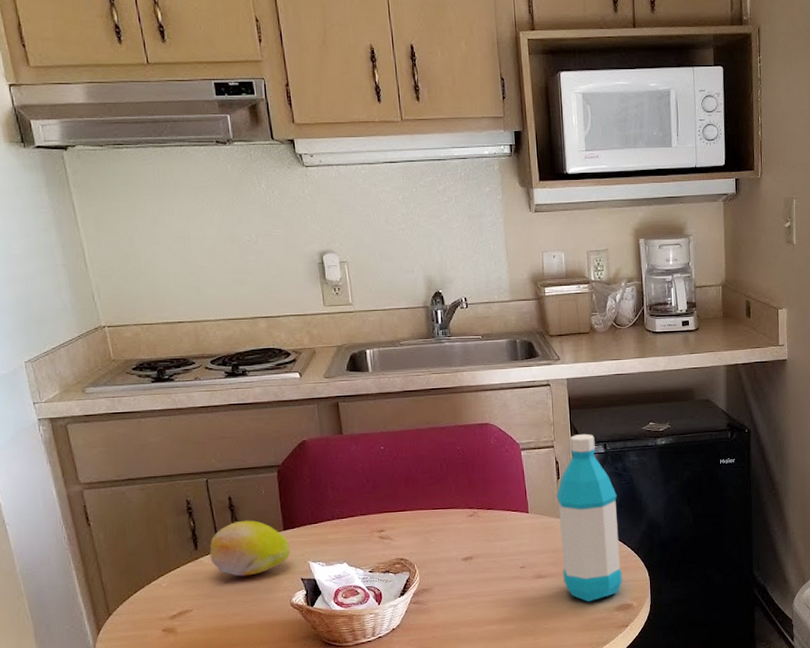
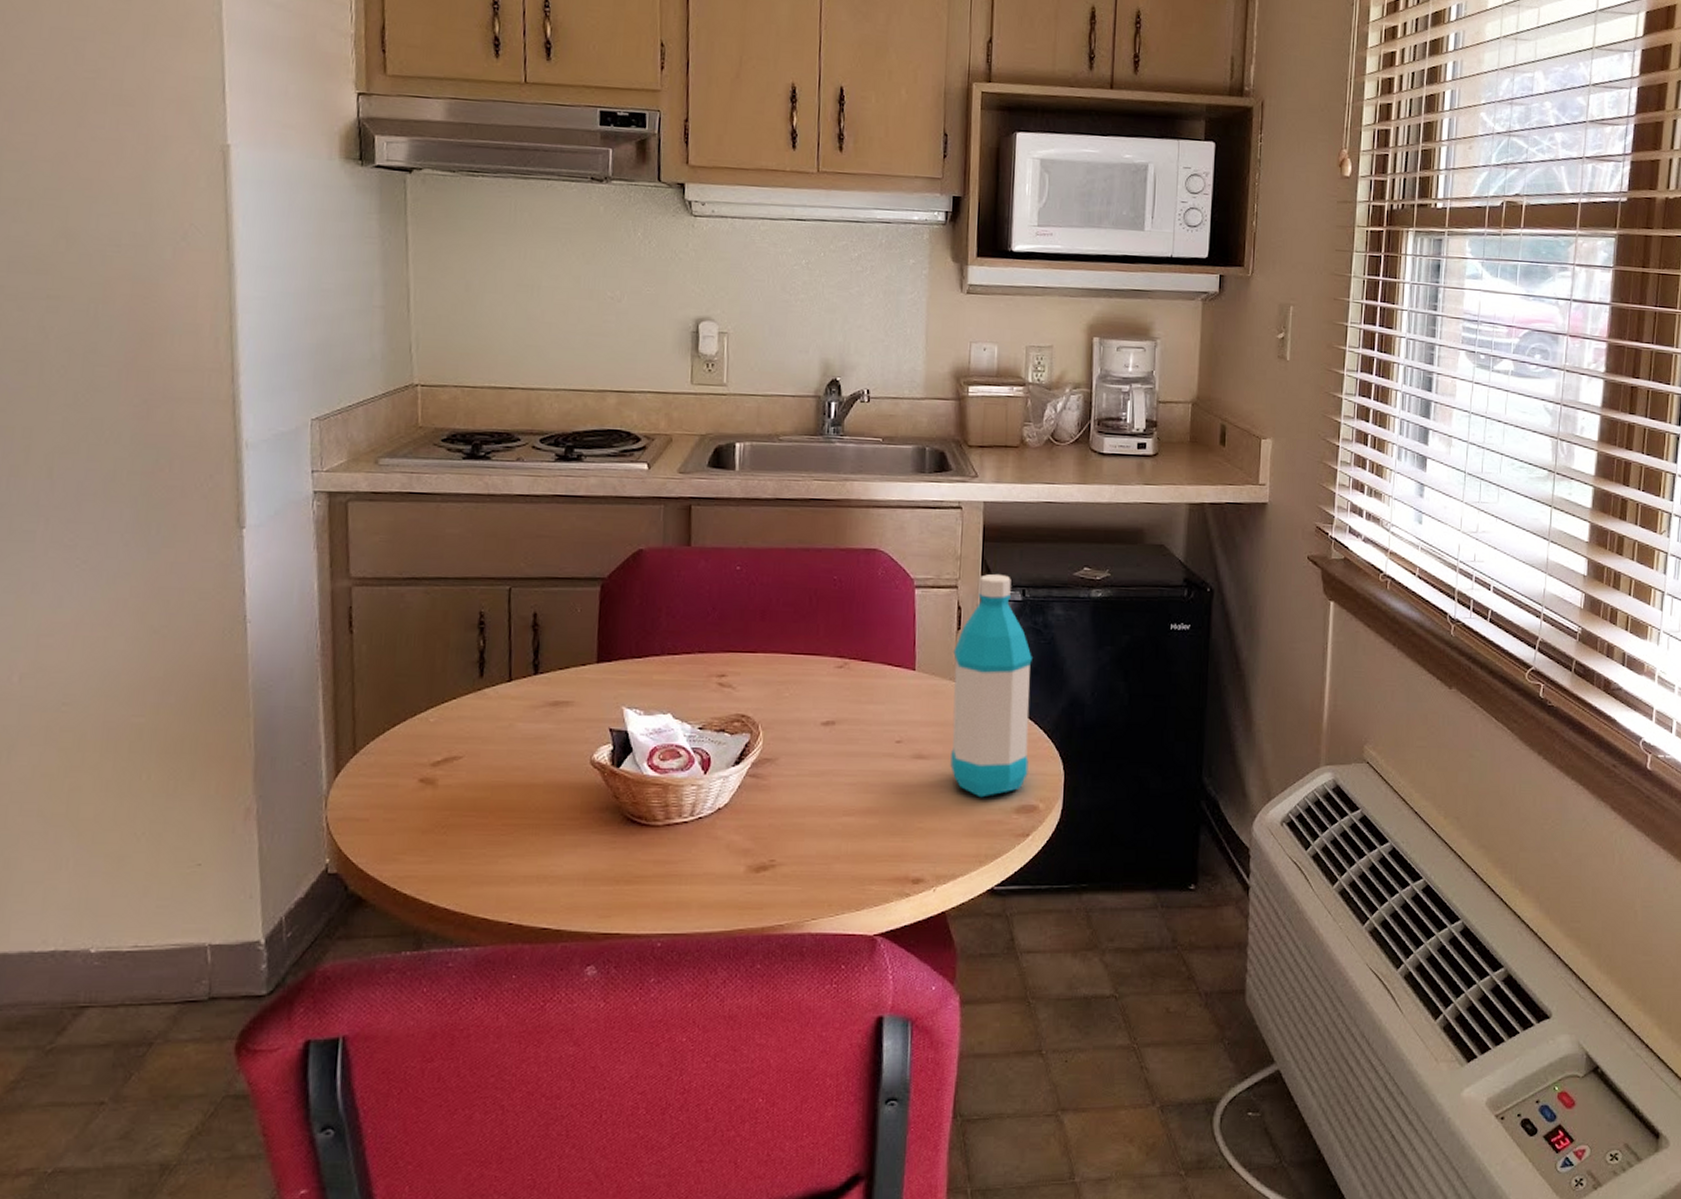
fruit: present [209,520,291,577] -> none [497,645,602,719]

